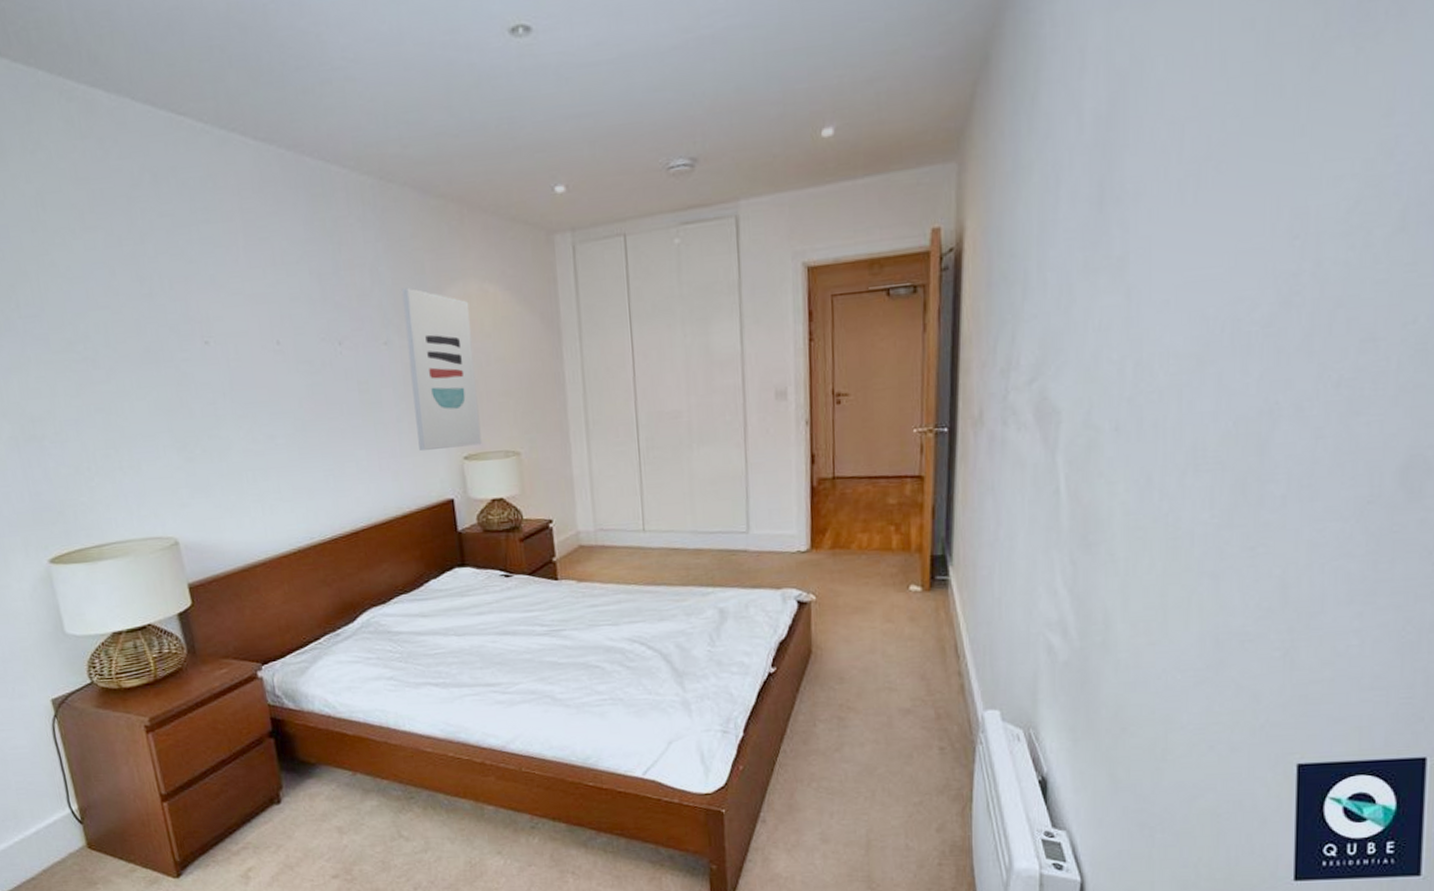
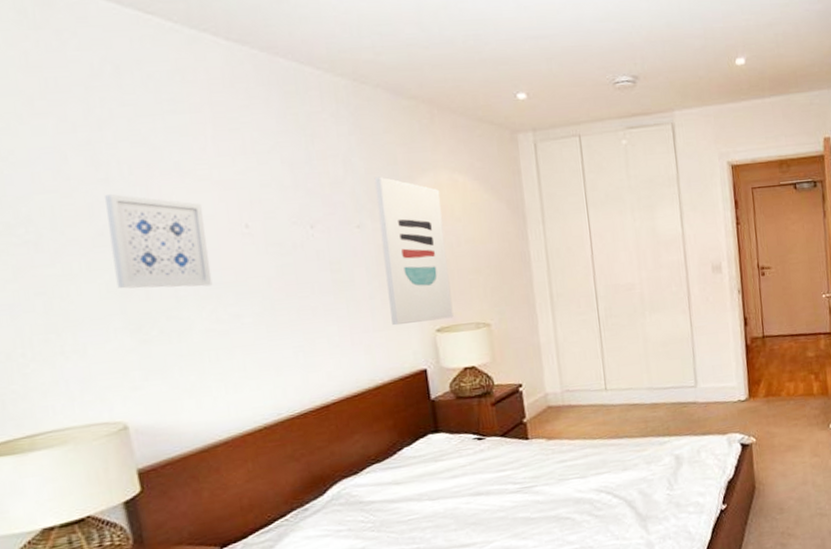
wall art: none [150,310,248,406] -> present [105,194,213,289]

